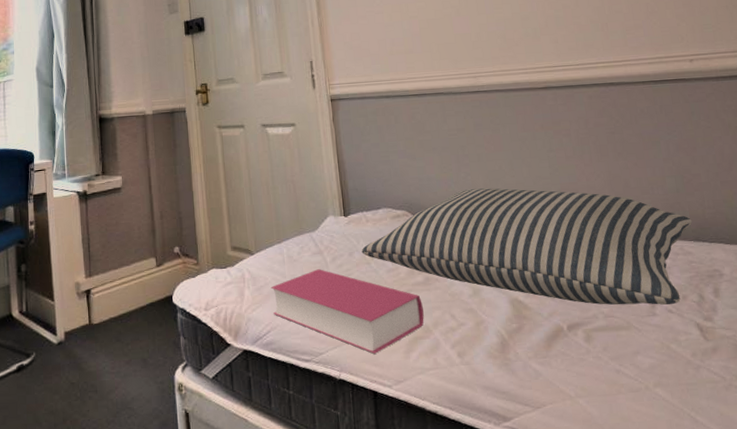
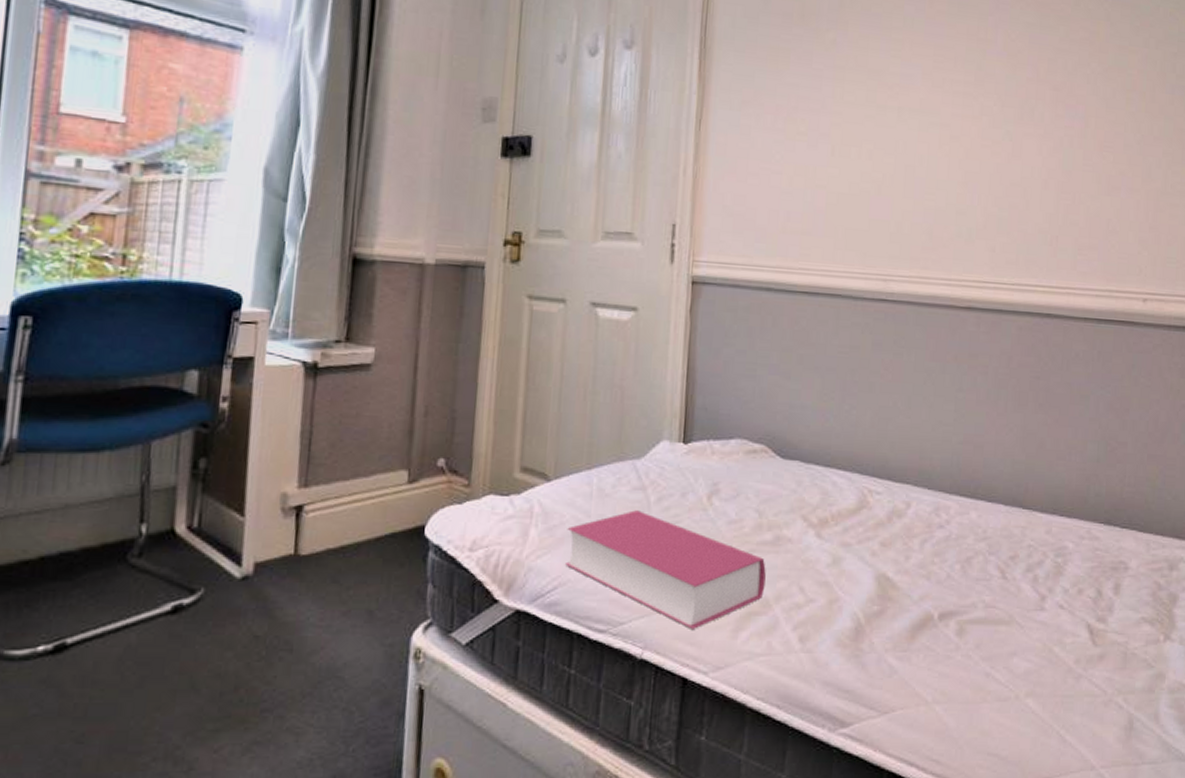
pillow: present [361,188,693,305] -> none [698,426,1107,598]

